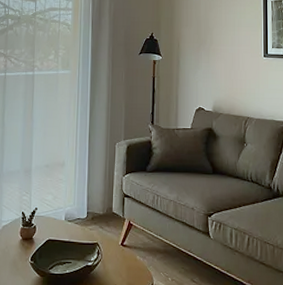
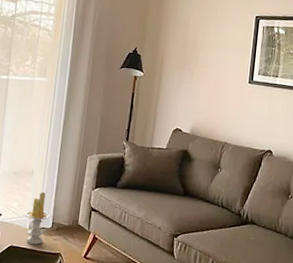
candle: none [60,182,85,236] -> present [24,191,51,245]

